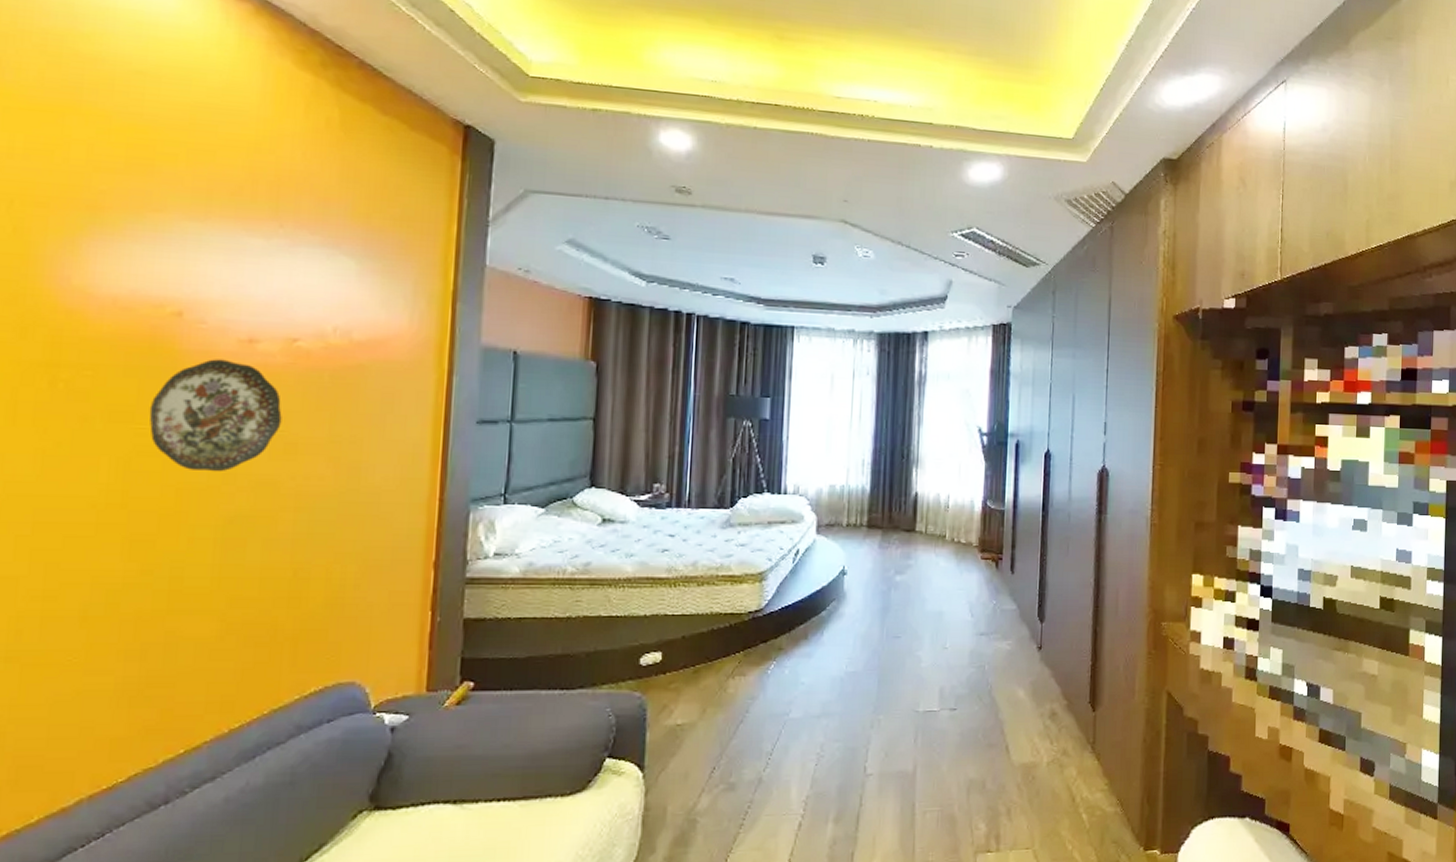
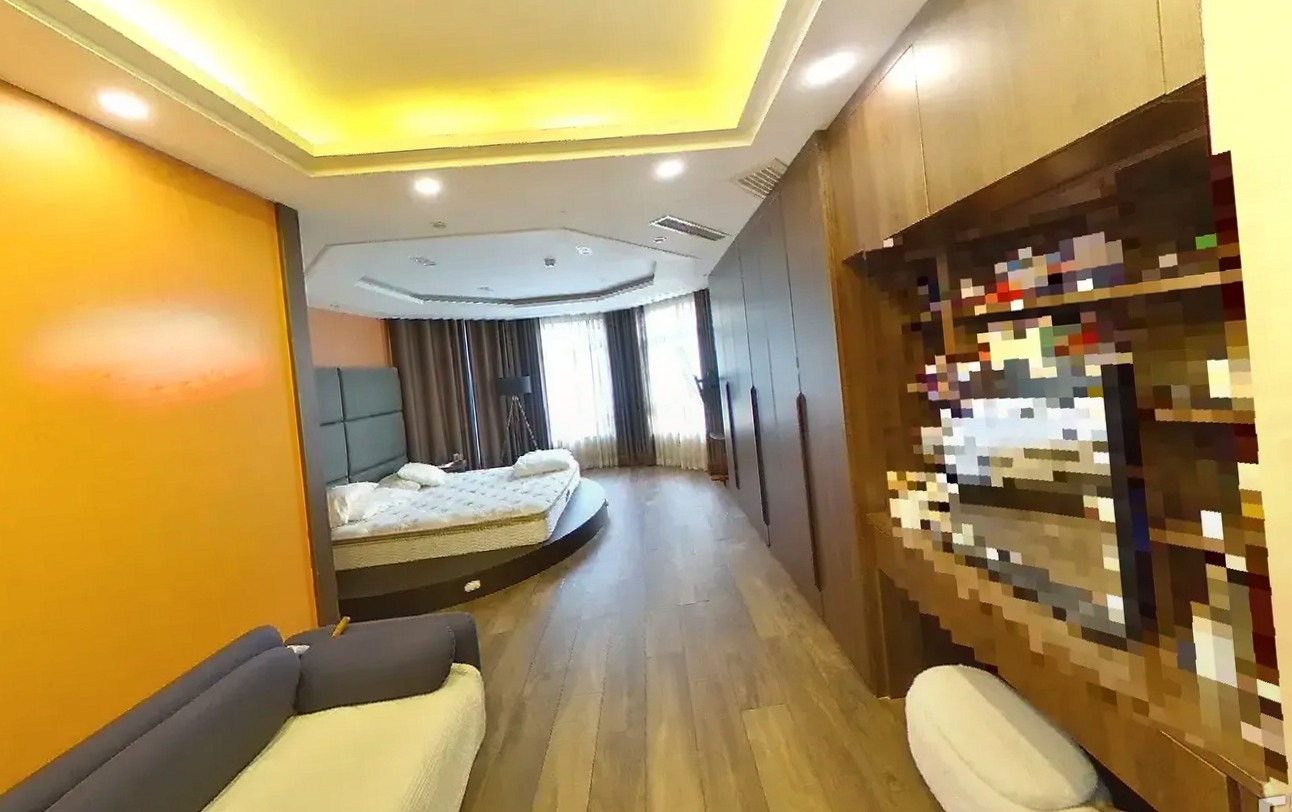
decorative plate: present [149,359,282,472] -> none [100,404,188,487]

